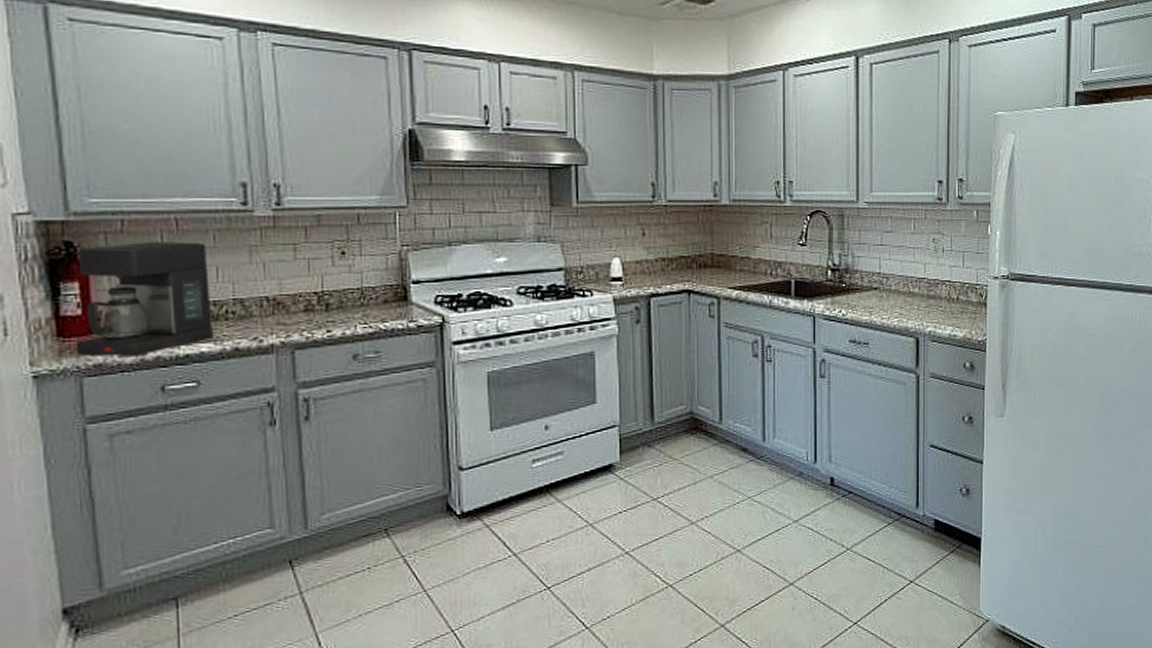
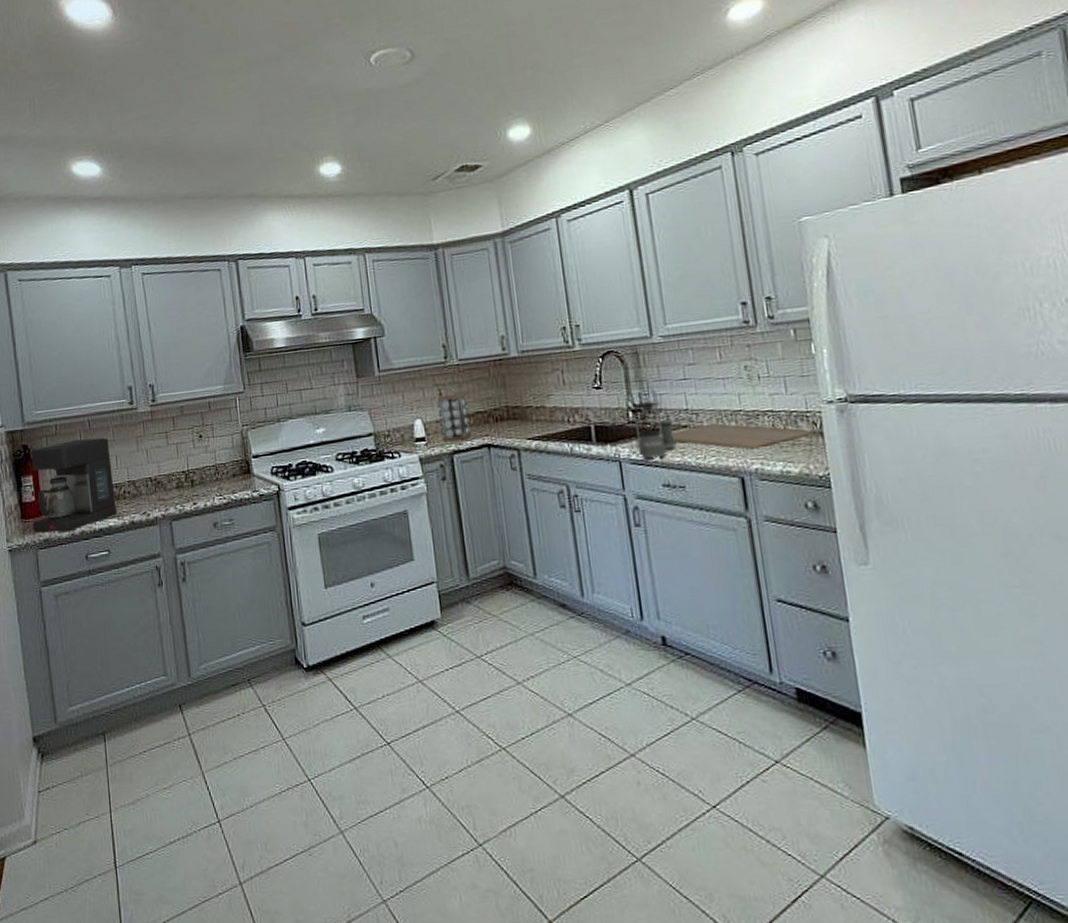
spice rack: none [639,229,673,284] -> present [437,388,473,442]
blender: none [832,263,868,317] -> present [634,401,678,460]
chopping board: none [854,288,976,314] -> present [662,423,810,450]

